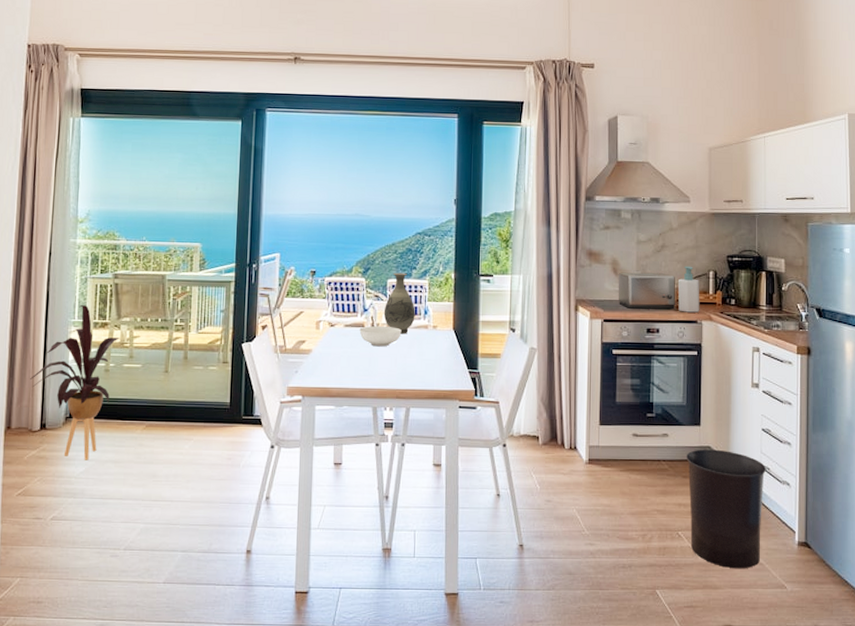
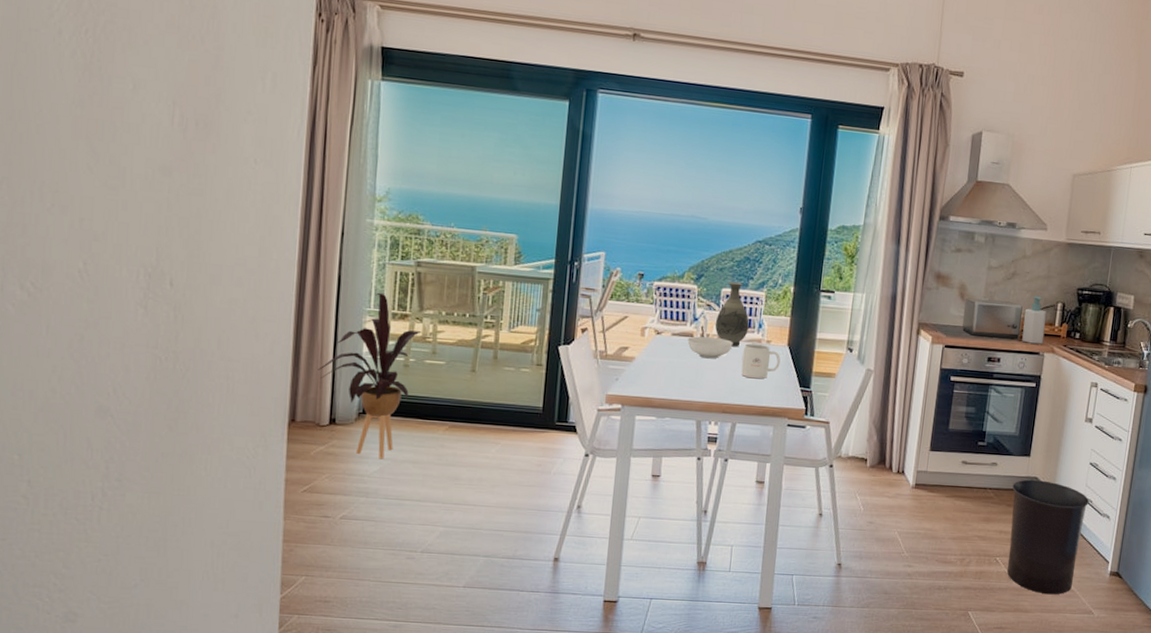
mug: none [411,330,447,364] -> present [741,343,781,379]

